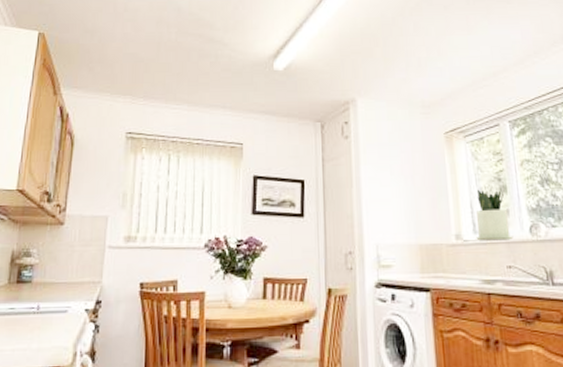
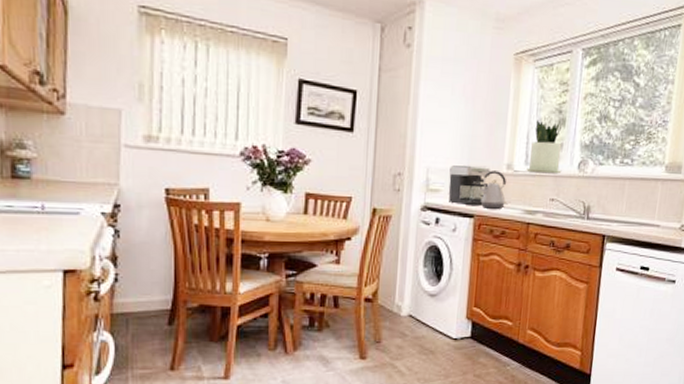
coffee maker: none [399,239,440,280] -> present [449,165,490,206]
kettle: none [430,242,462,281] -> present [478,170,507,209]

